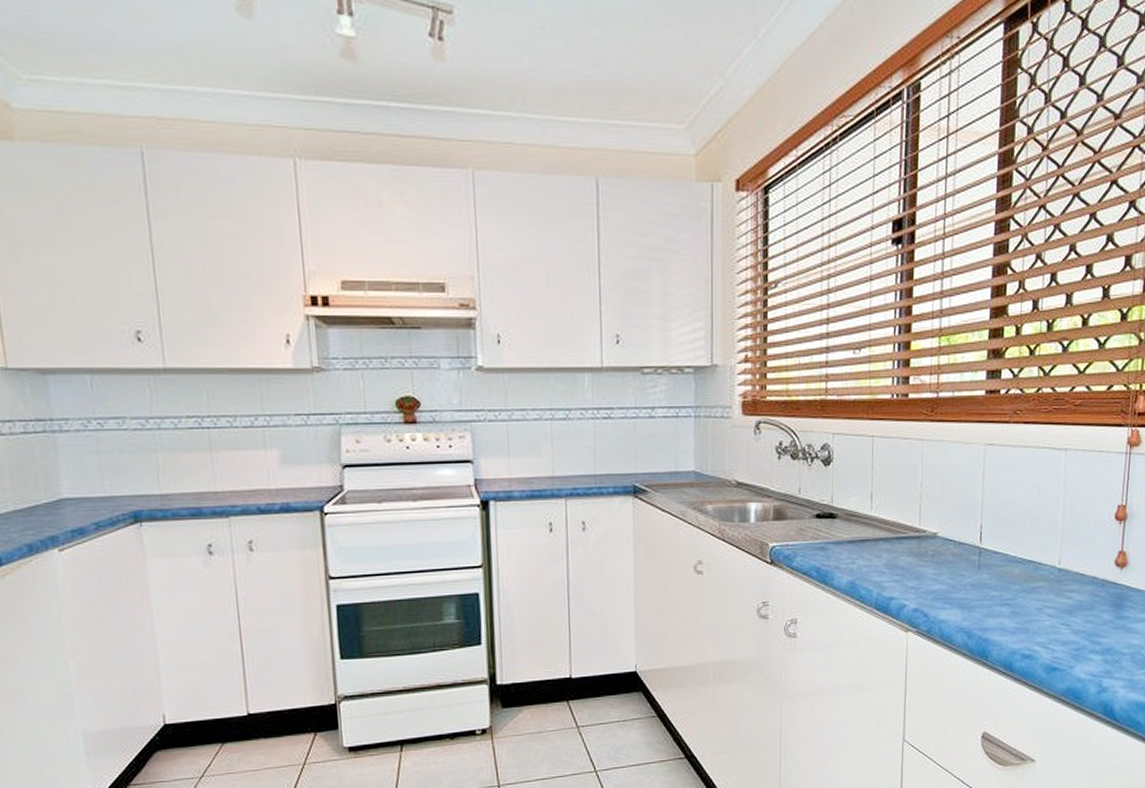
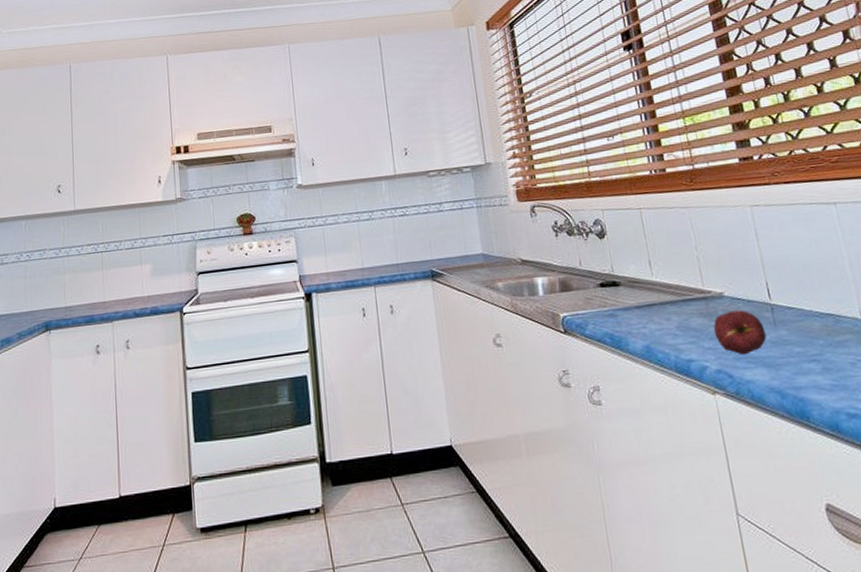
apple: none [919,551,969,596] -> present [713,310,767,355]

